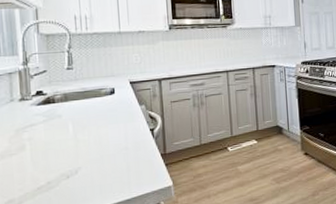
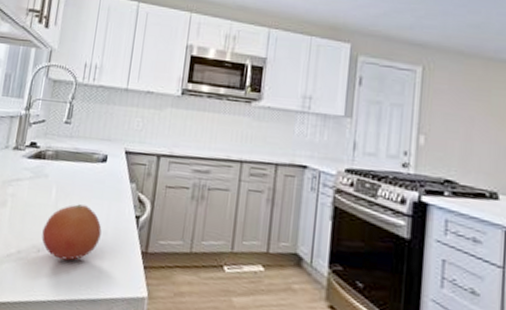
fruit: none [67,131,123,179] -> present [41,204,102,261]

